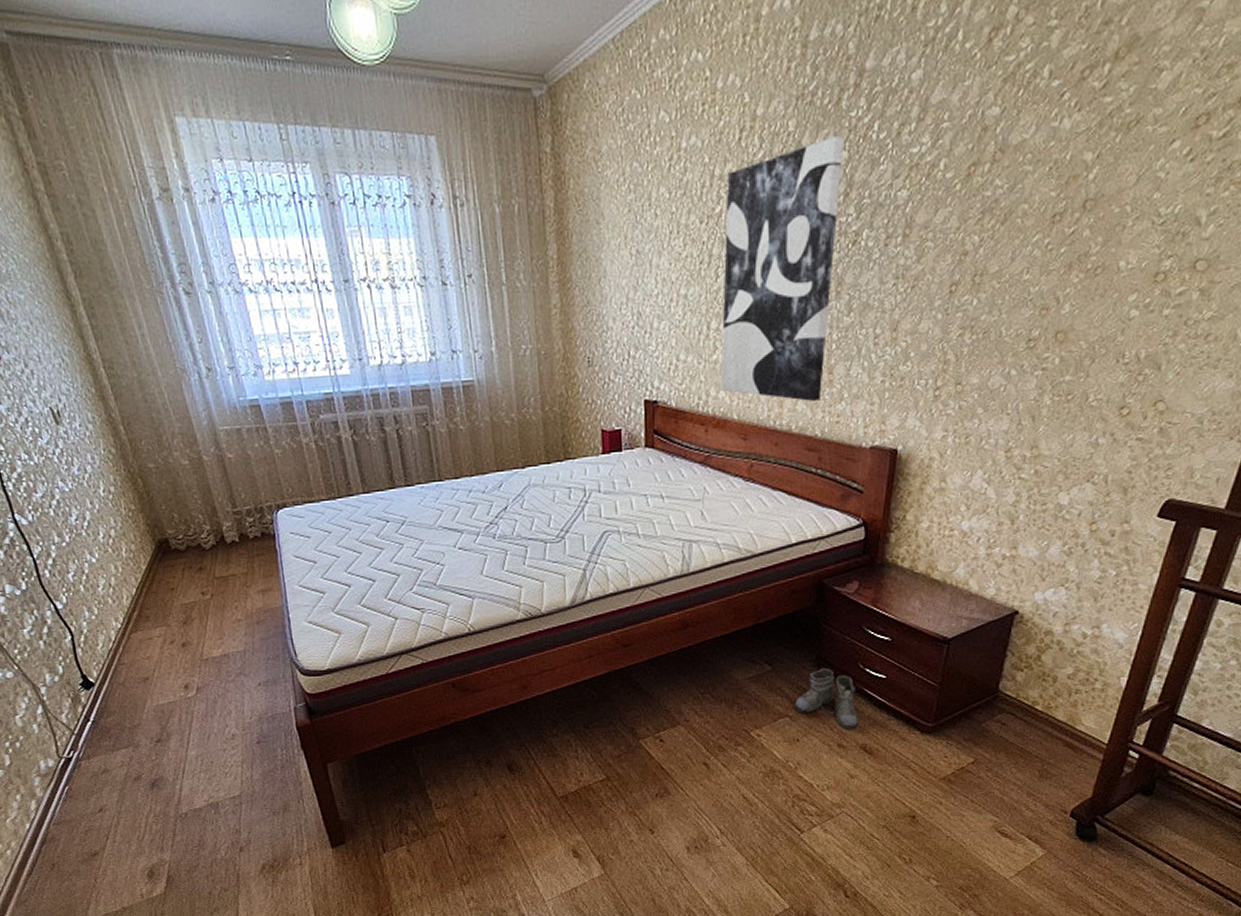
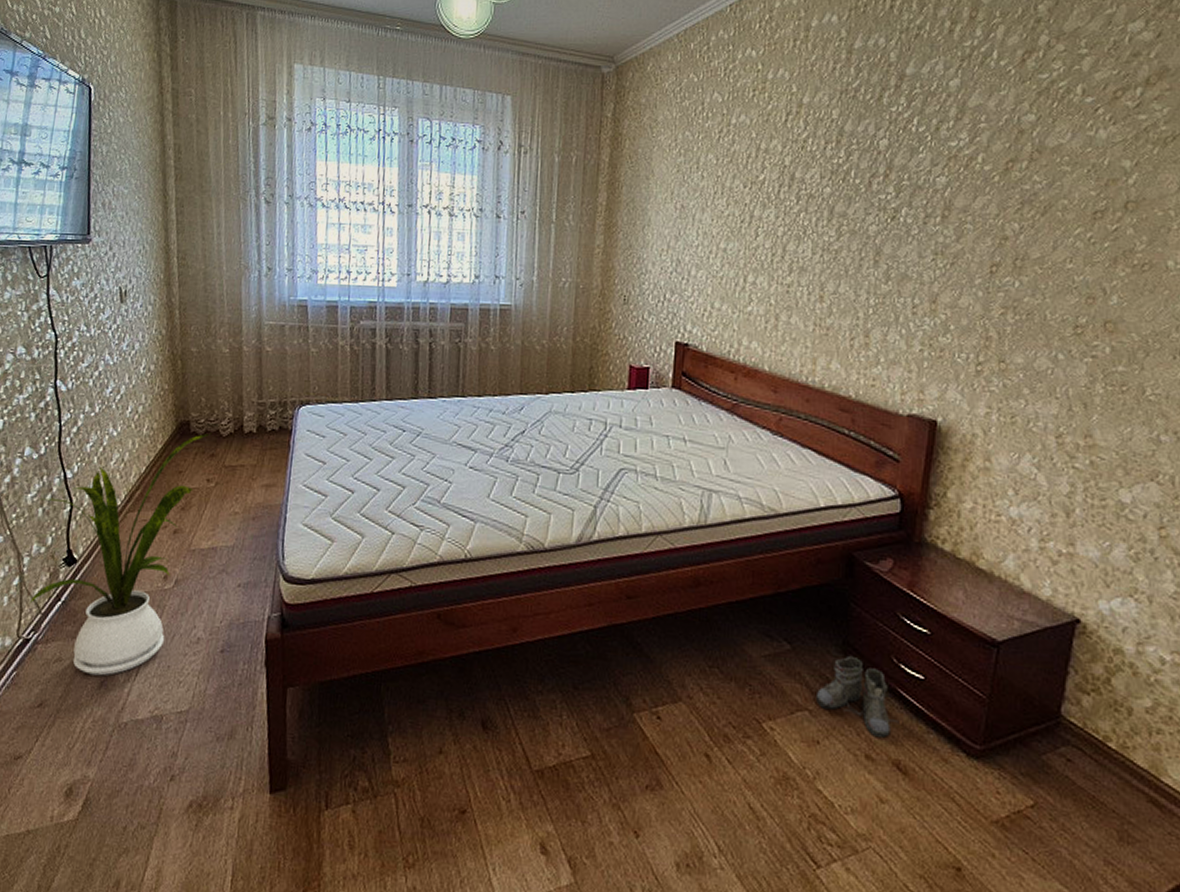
house plant: none [36,549,202,779] -> present [29,434,210,676]
wall art: present [720,136,844,402] -> none [753,126,885,363]

